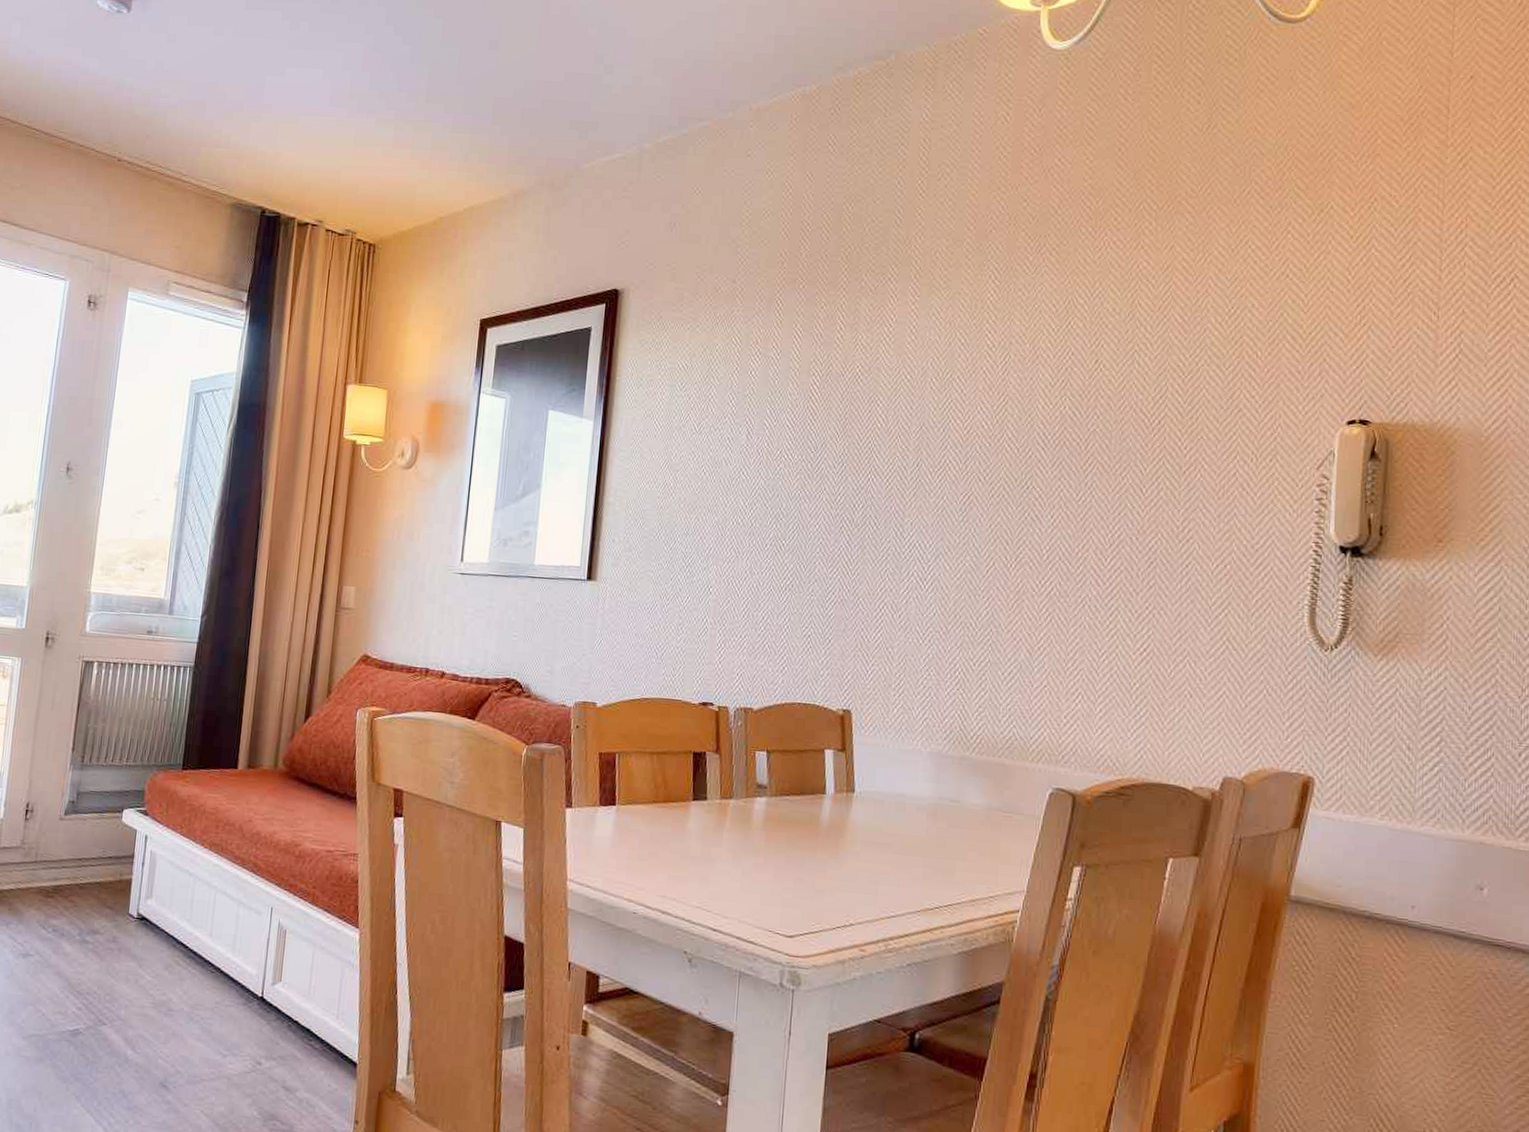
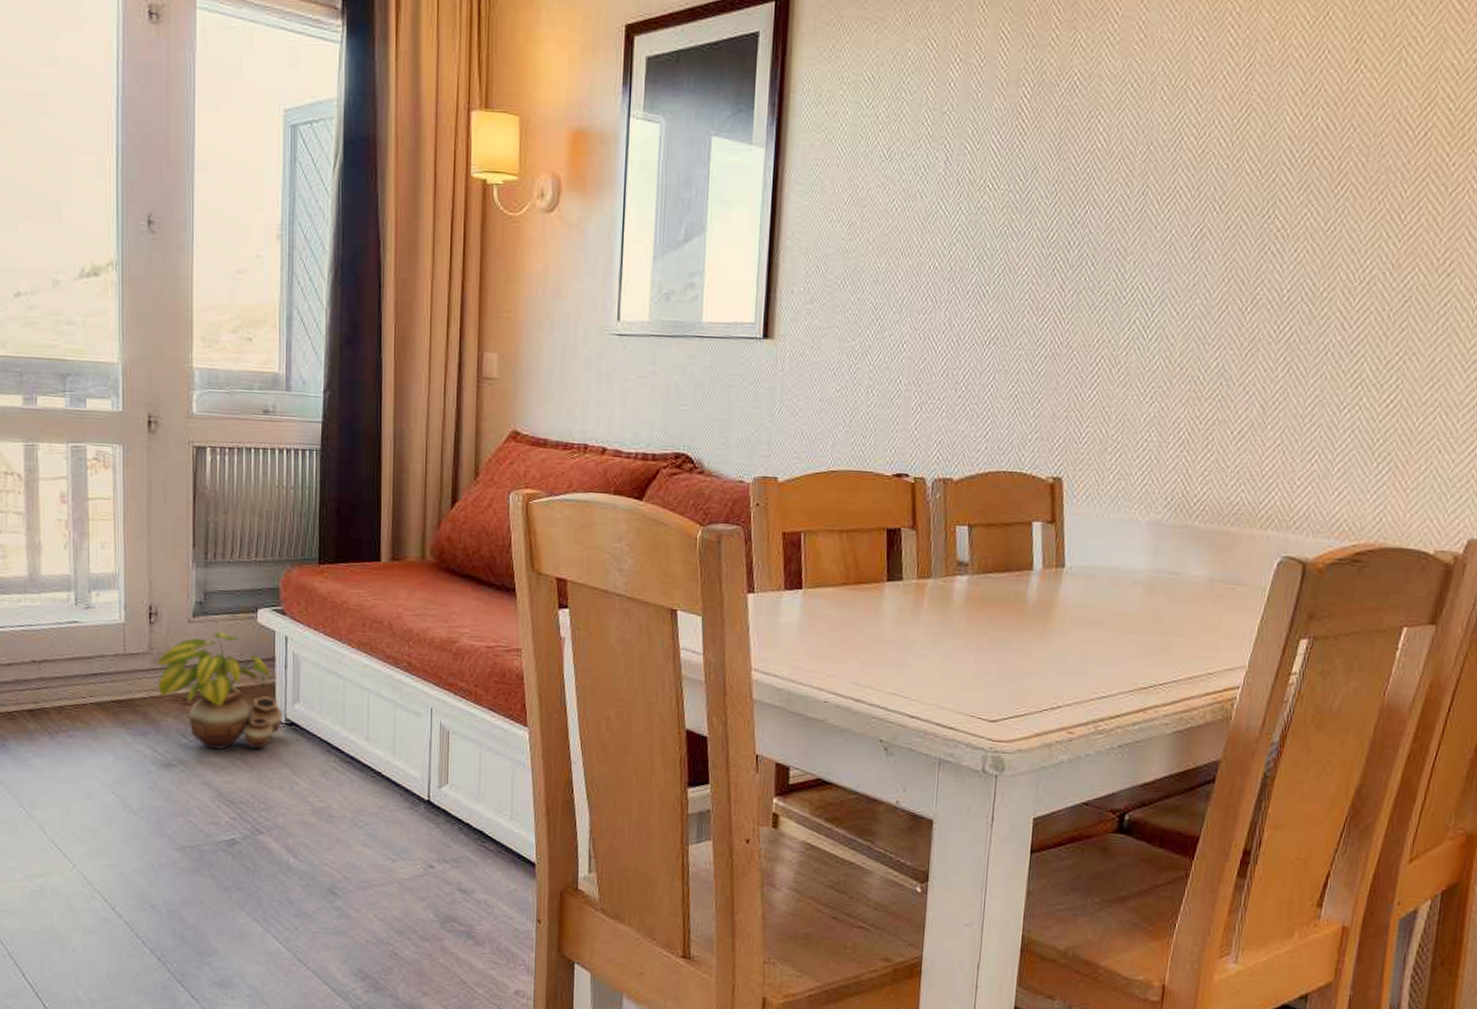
potted plant: none [25,829,136,942] -> present [158,632,283,750]

